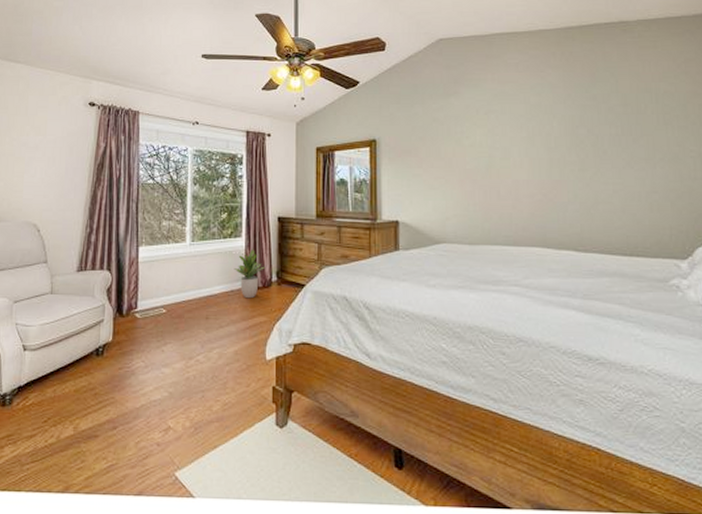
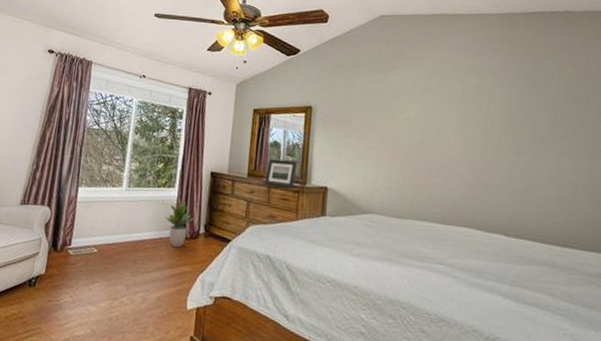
picture frame: none [334,197,366,226] -> present [264,159,298,189]

